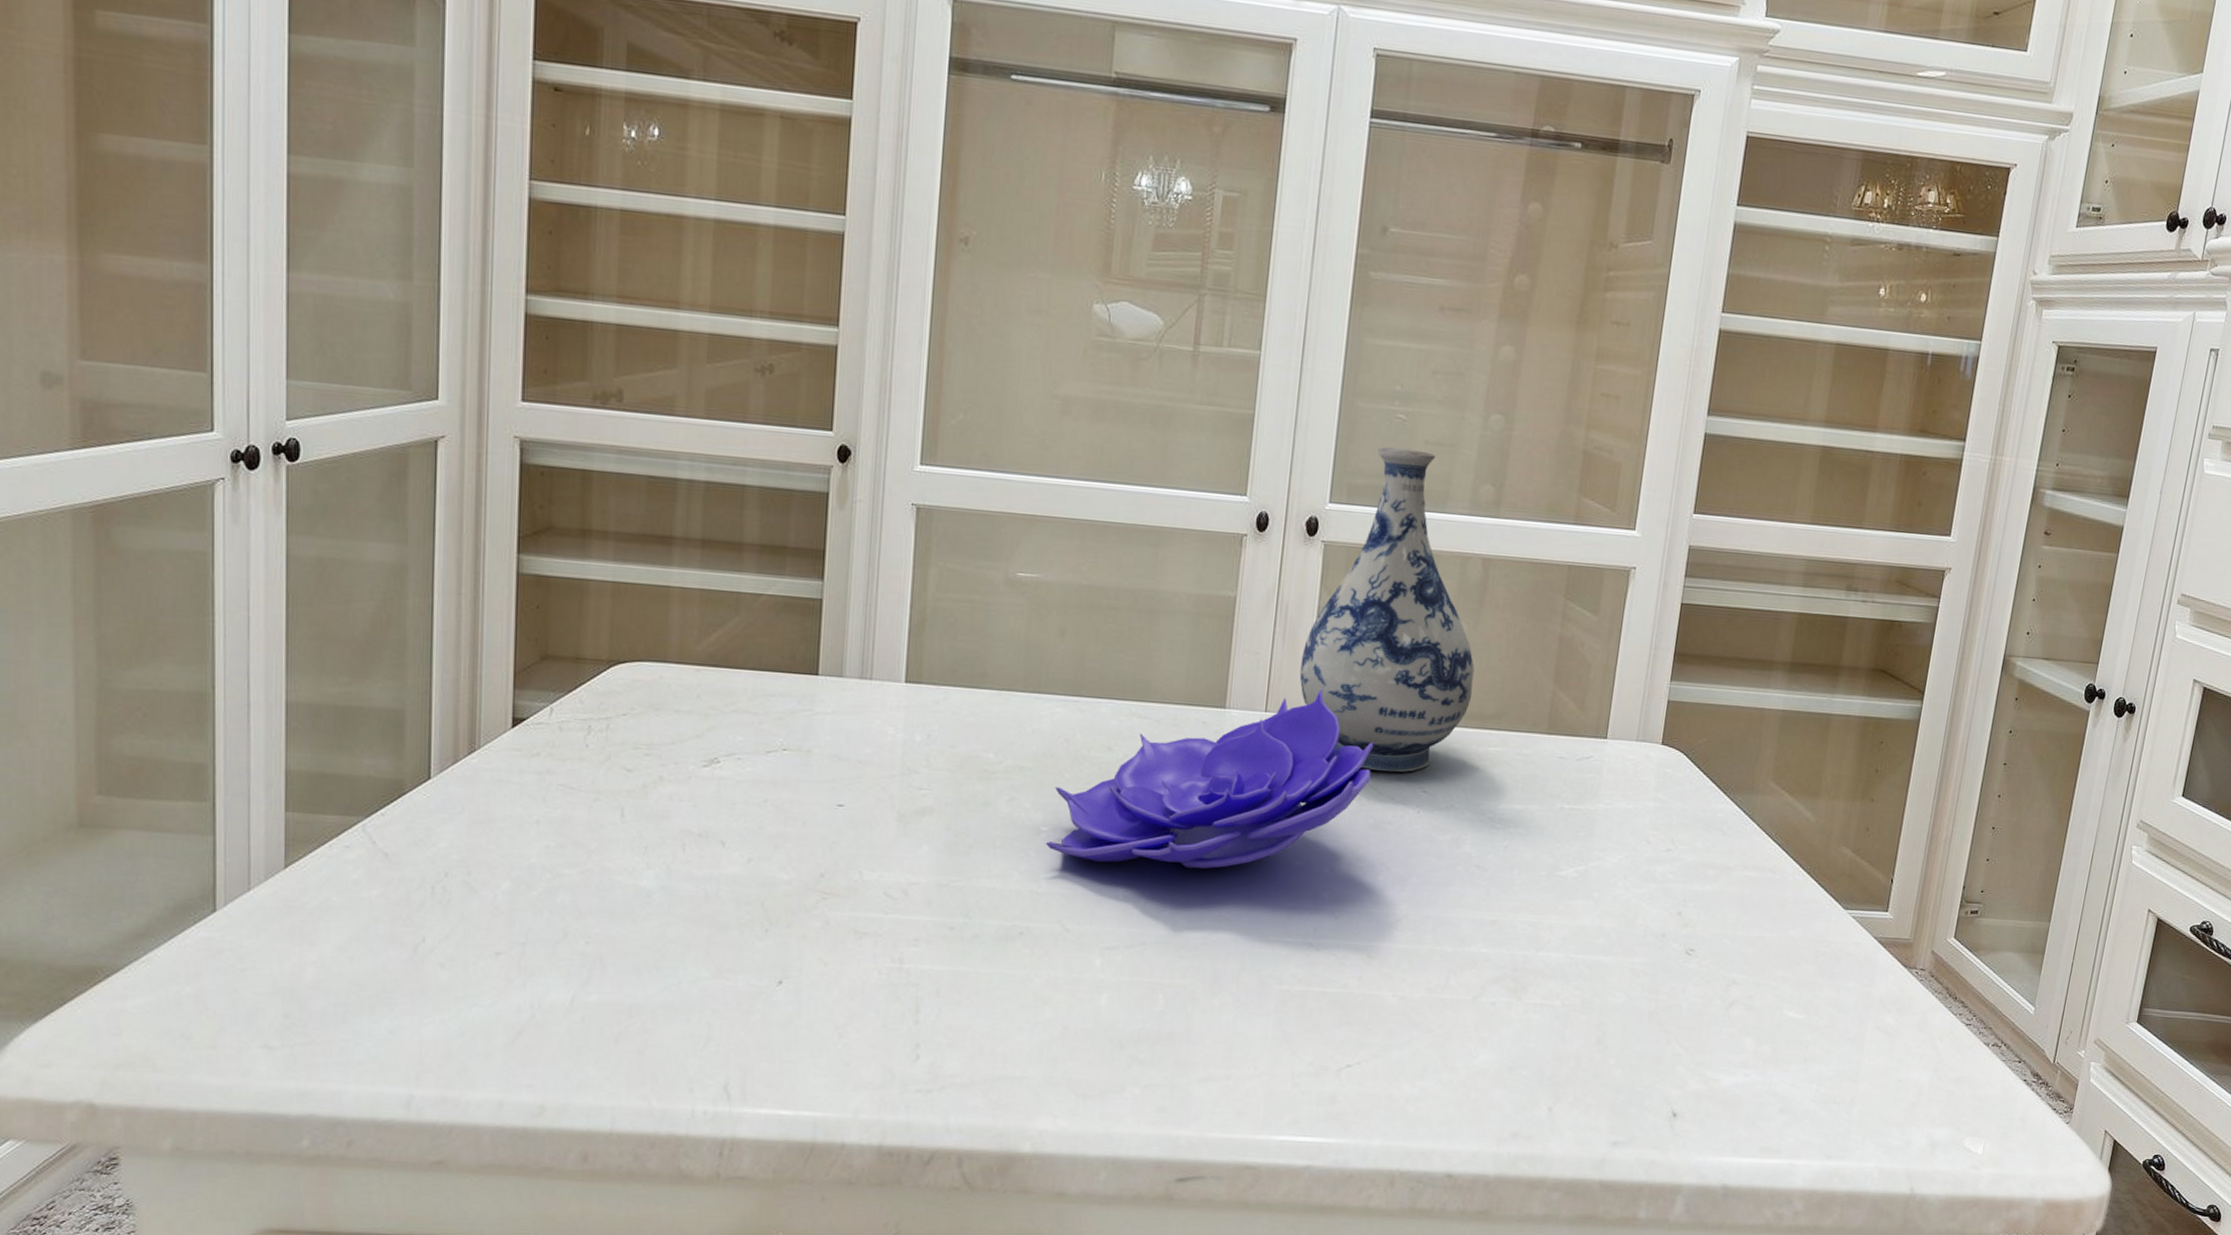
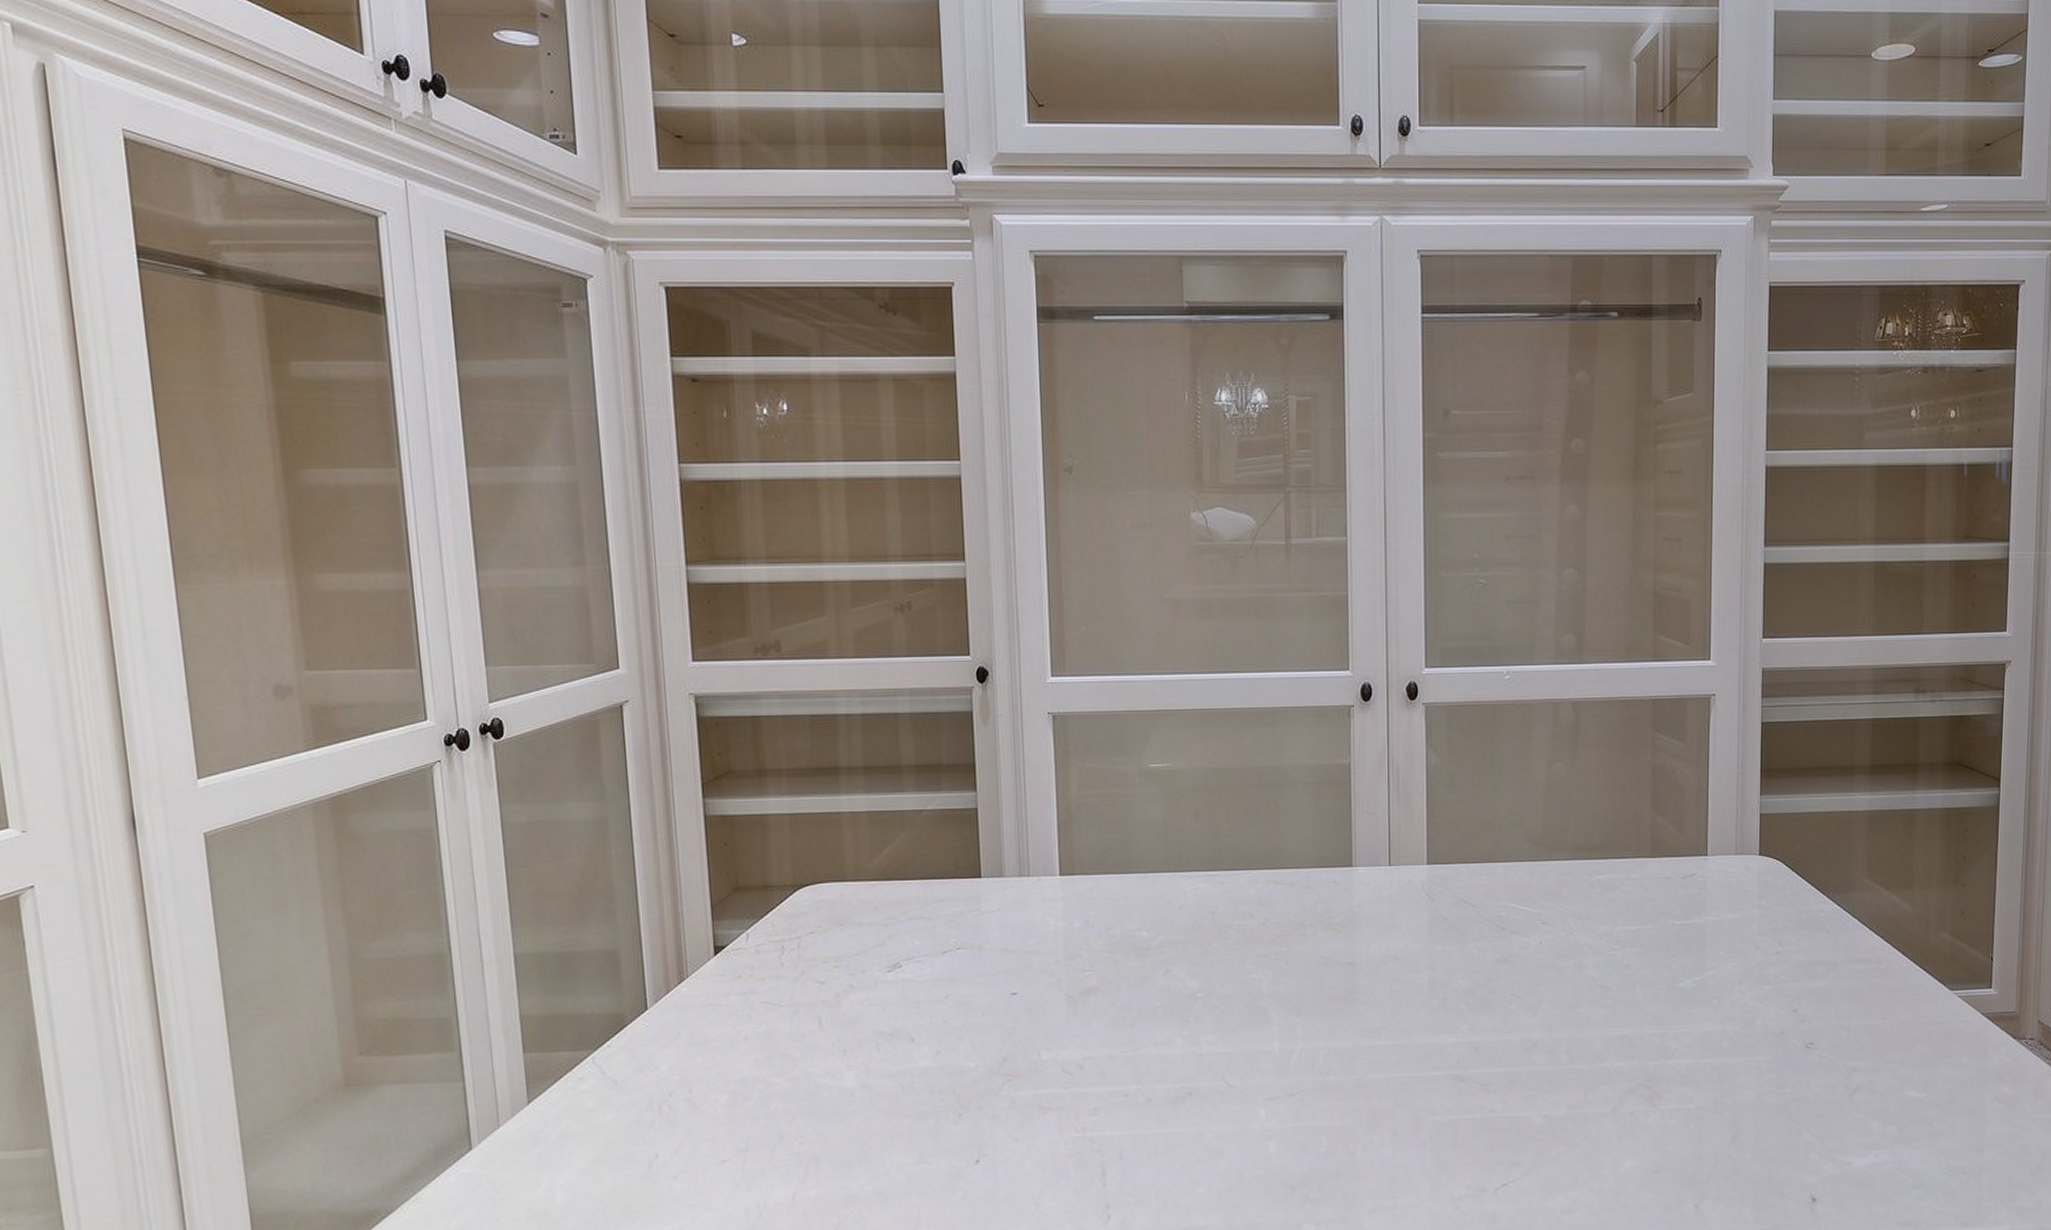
decorative bowl: present [1045,688,1374,869] -> none [1202,838,1493,1020]
vase: present [1299,447,1475,772] -> none [1416,609,1577,908]

